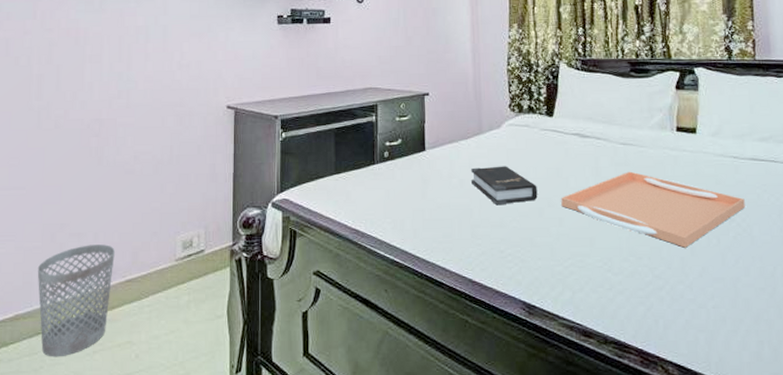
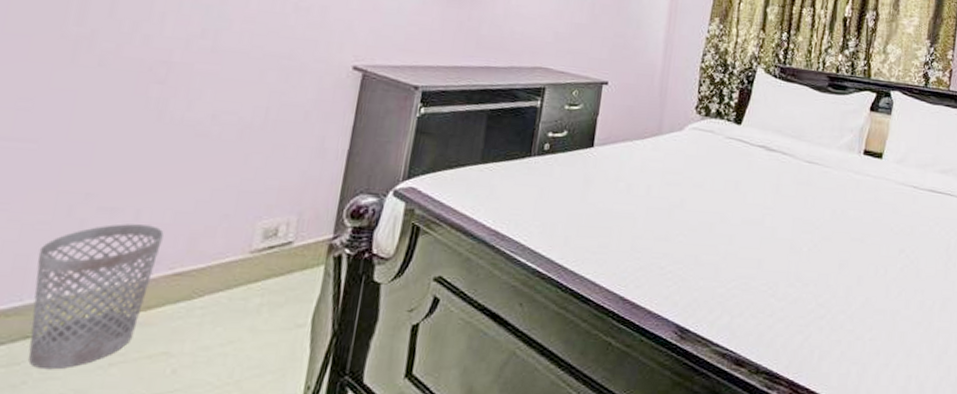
hardback book: present [471,166,538,206] -> none [640,172,712,217]
serving tray: present [561,171,745,248] -> none [734,191,917,276]

